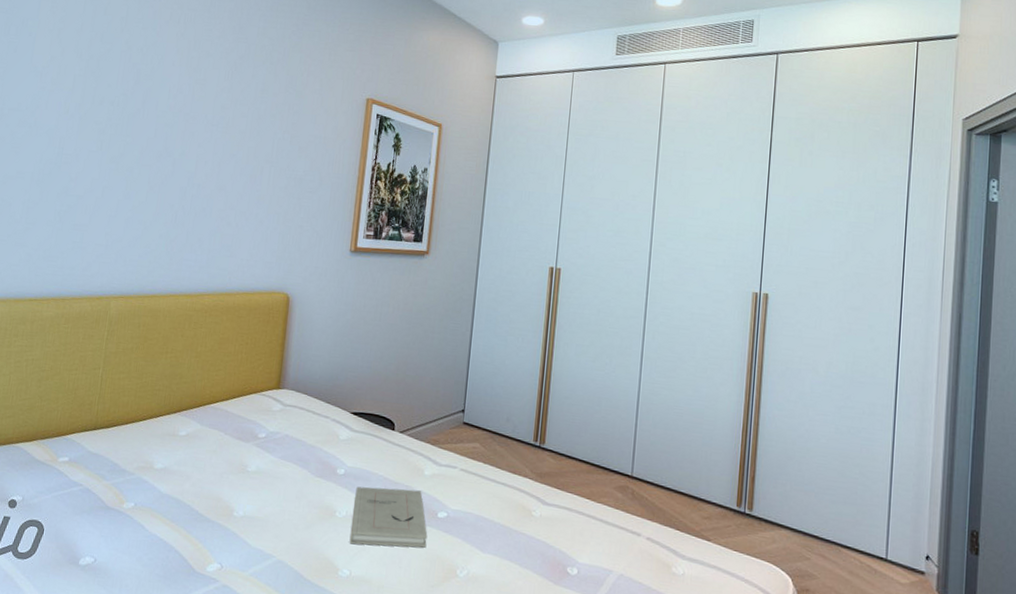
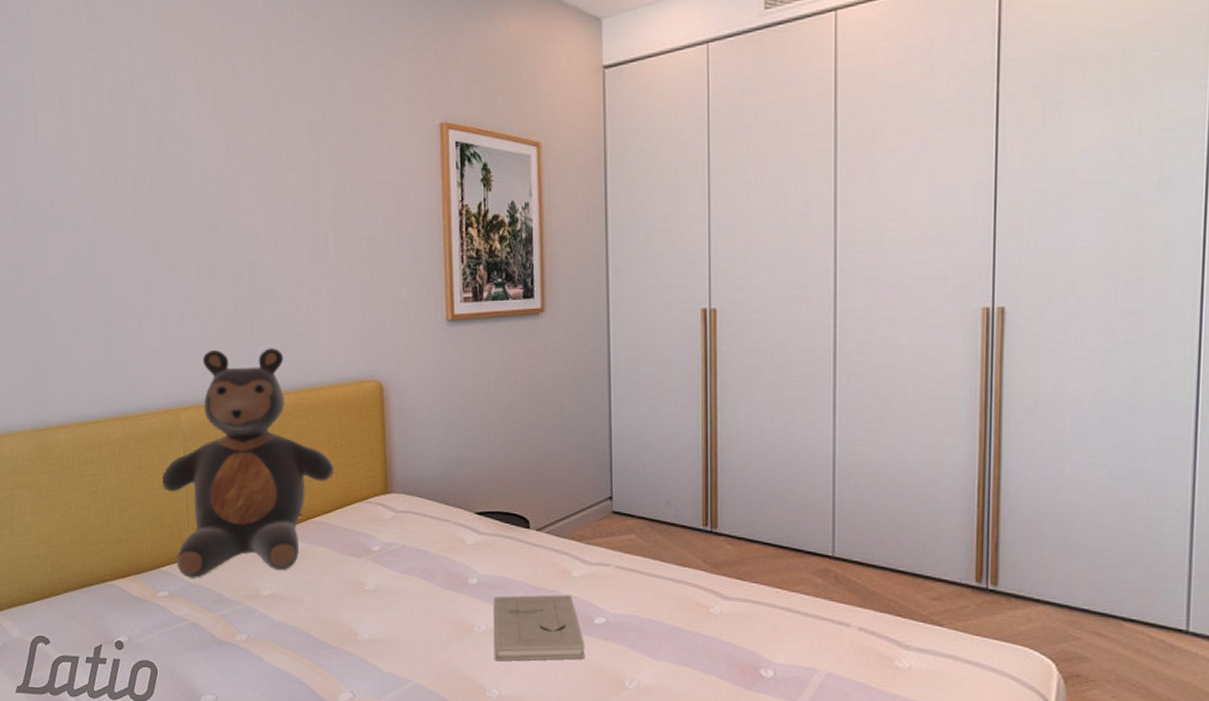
teddy bear: none [81,251,238,448] -> present [161,348,335,578]

